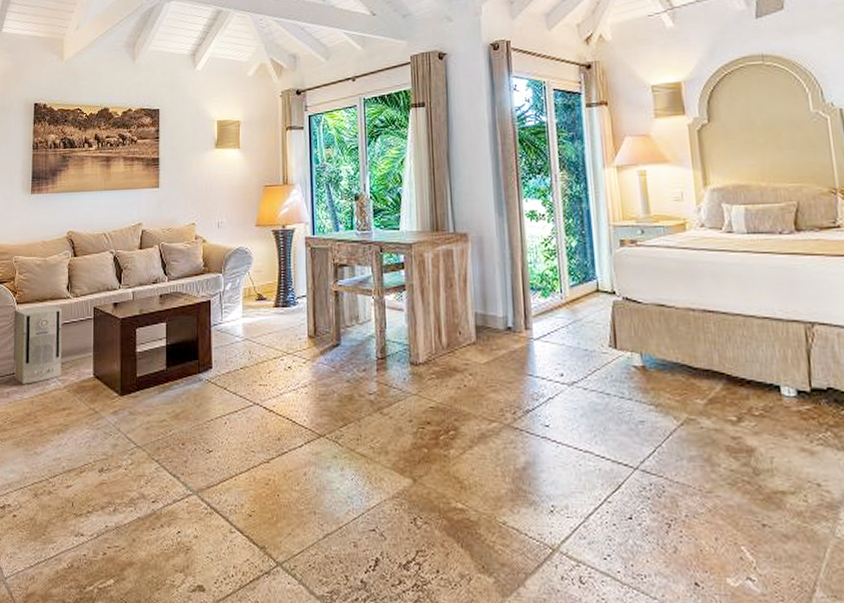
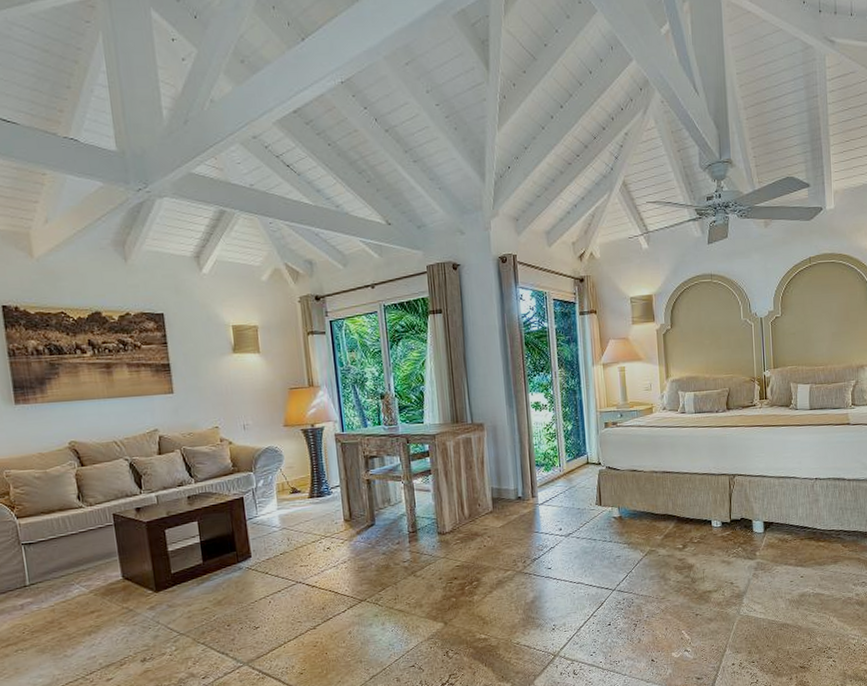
air purifier: present [13,305,63,384] -> none [14,515,84,595]

